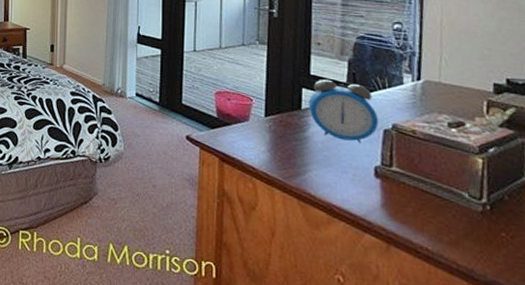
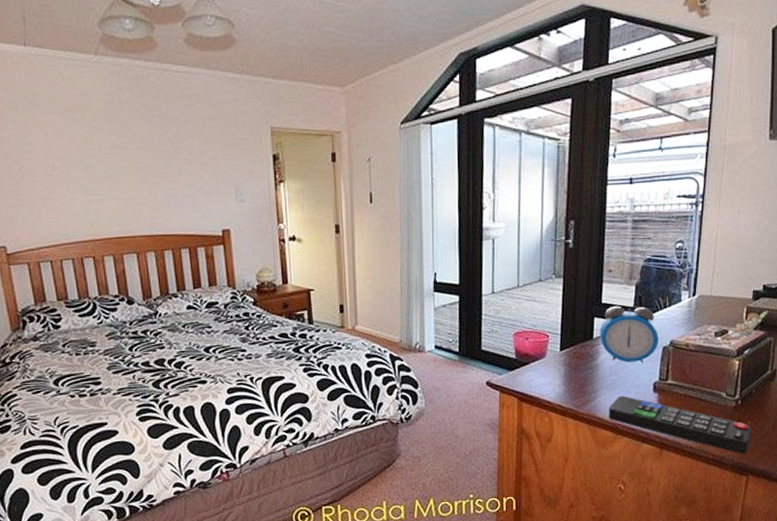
remote control: none [321,174,509,272] -> present [608,395,752,454]

